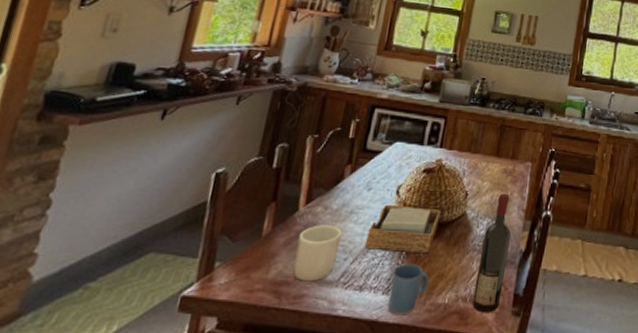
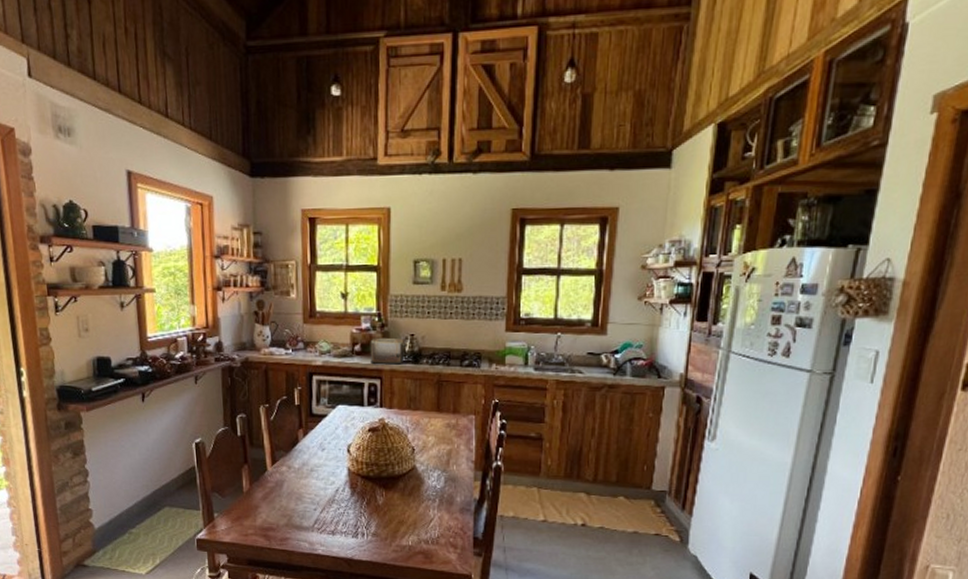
mug: present [293,225,342,282] -> none [273,482,308,528]
napkin holder: present [364,204,442,254] -> none [328,462,392,504]
mug: present [387,264,429,316] -> none [358,512,391,555]
wine bottle: present [472,193,511,313] -> none [434,446,464,554]

